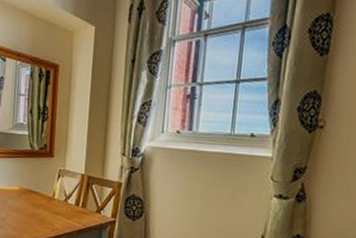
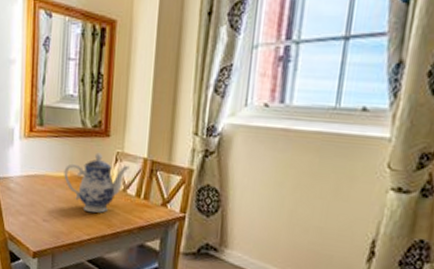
teapot: none [15,170,70,219] -> present [64,152,130,213]

